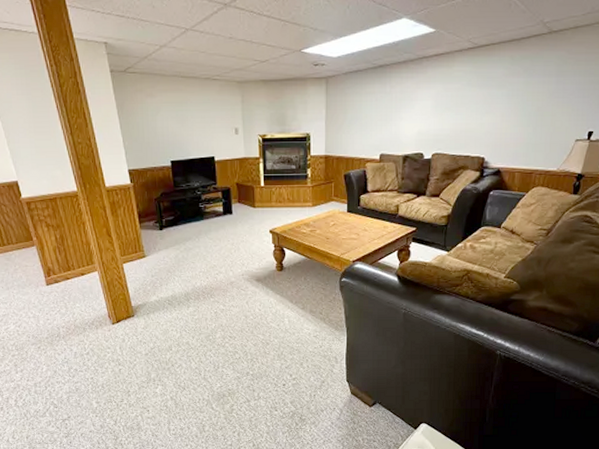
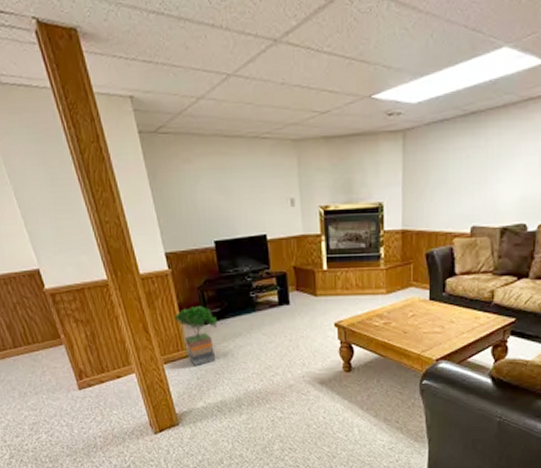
potted tree: none [134,214,171,266] -> present [174,306,218,367]

